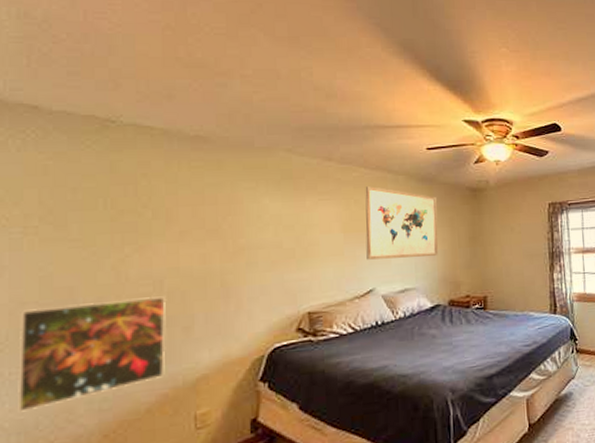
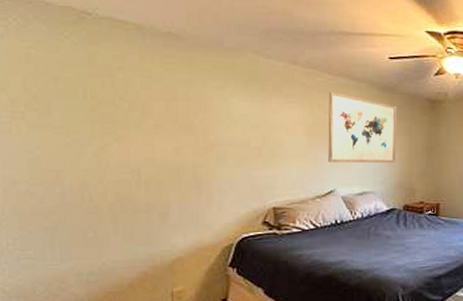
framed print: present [16,295,167,412] -> none [13,183,145,279]

